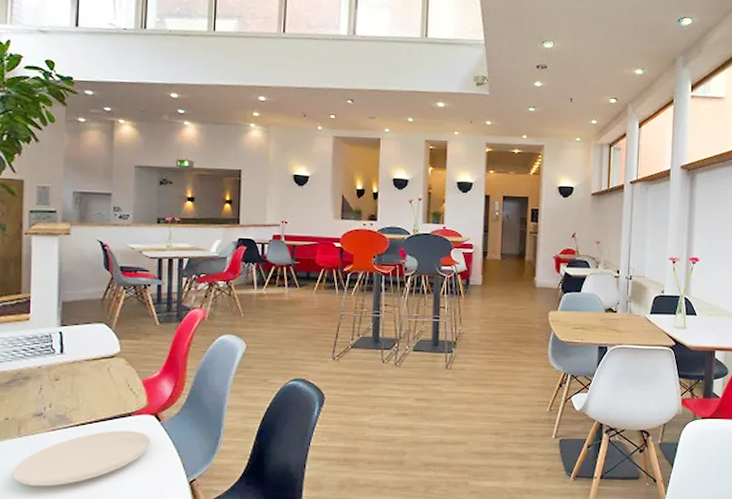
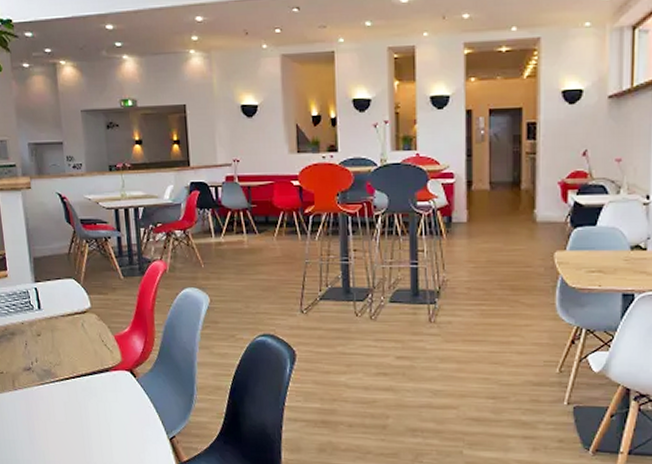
plate: present [12,430,150,487] -> none [13,386,129,438]

